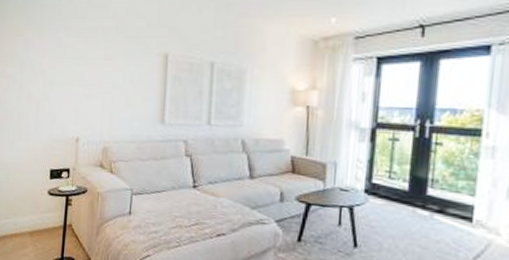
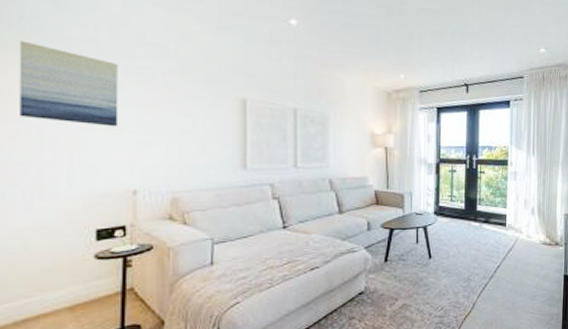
wall art: none [11,12,73,81] -> present [19,40,119,127]

